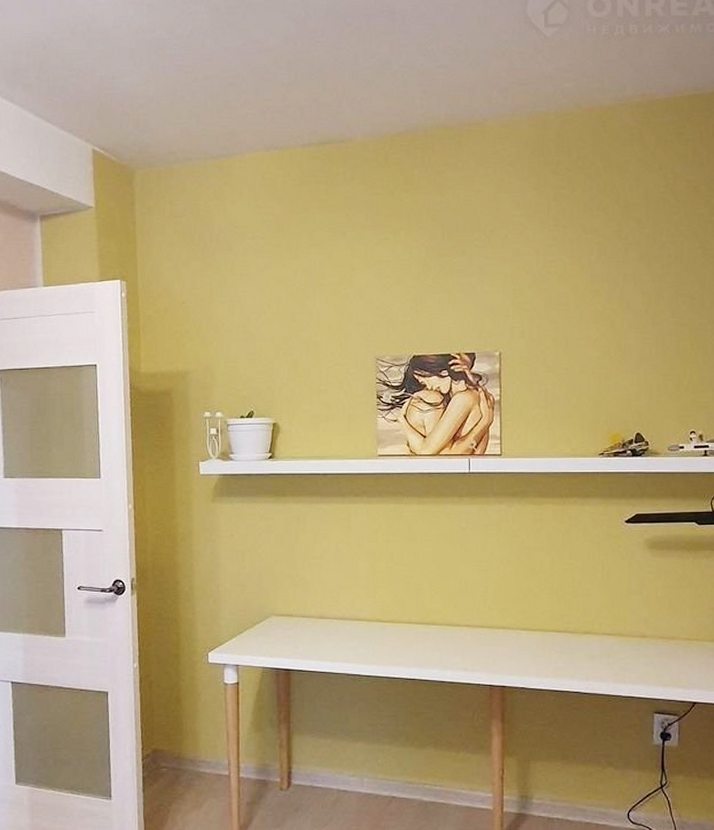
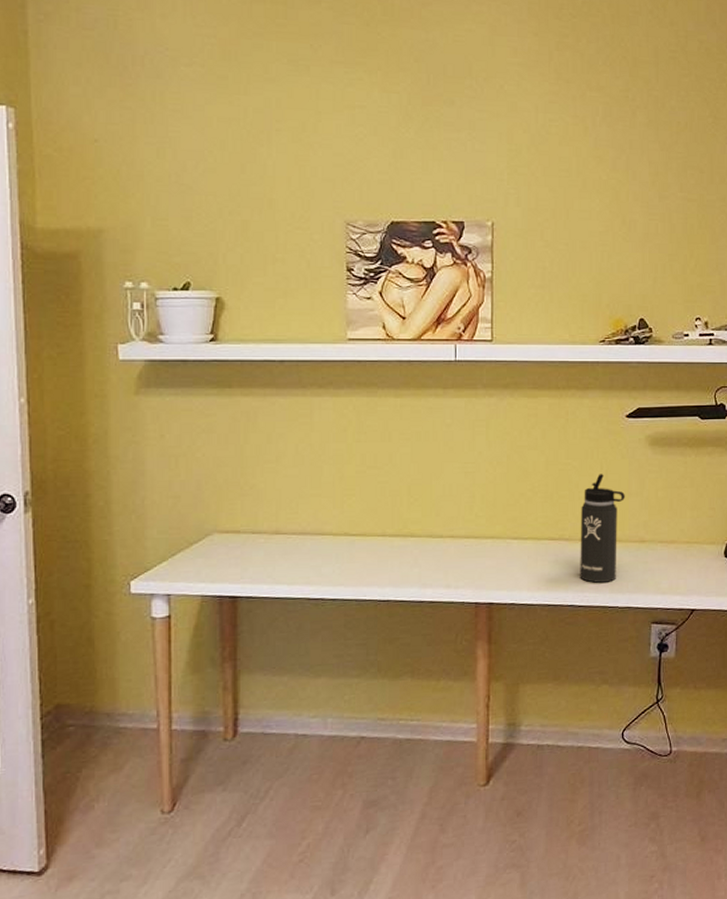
thermos bottle: none [584,573,626,673] -> present [580,474,625,583]

